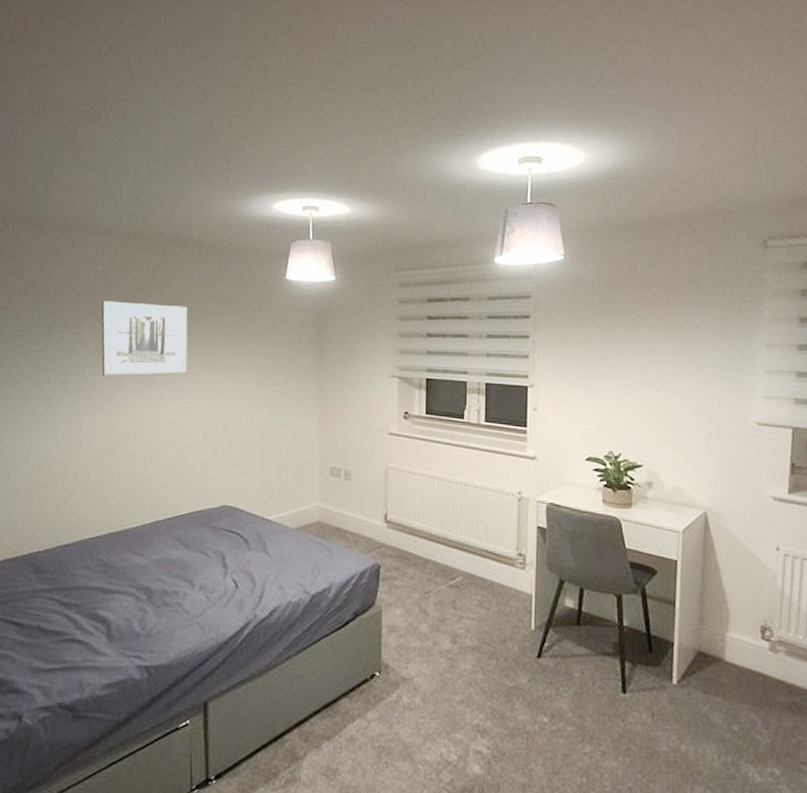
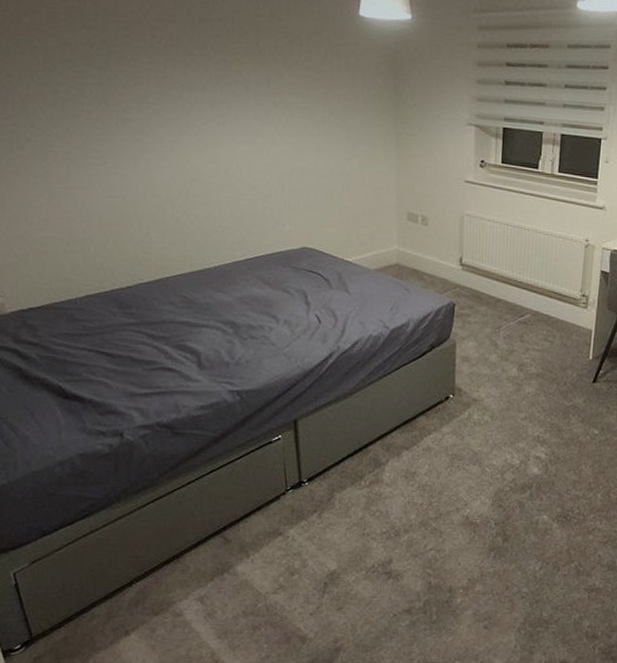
wall art: present [101,301,188,376] -> none [160,31,259,116]

